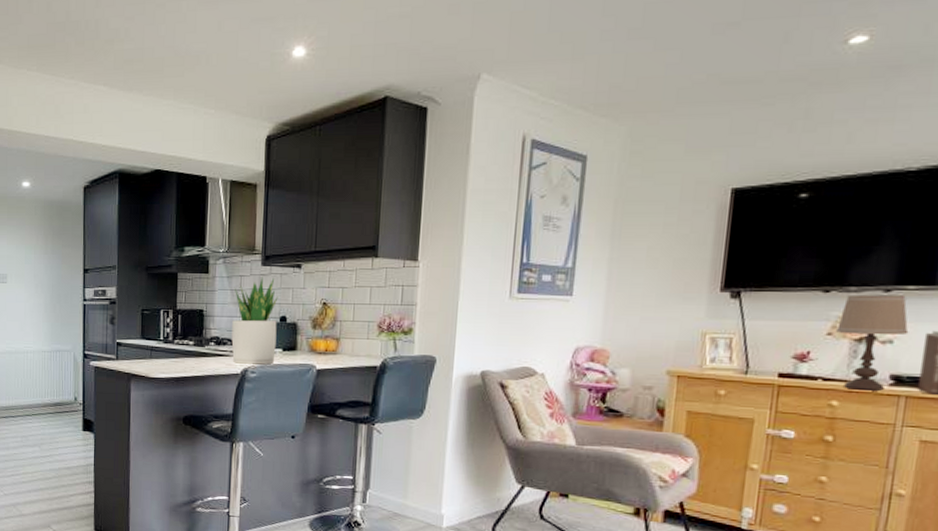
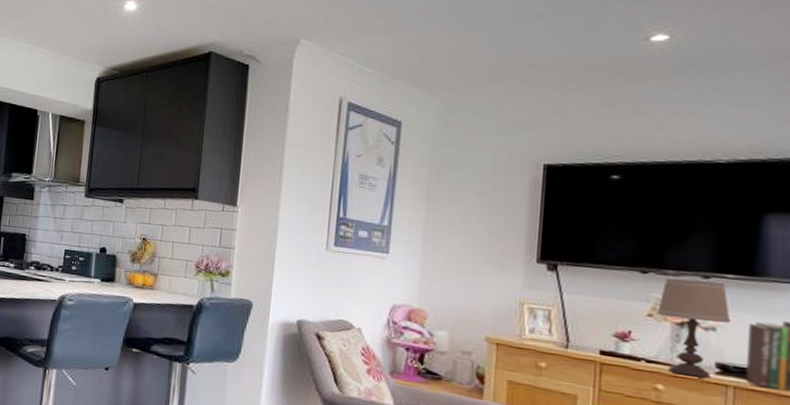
planter: present [231,277,278,365] -> none [51,208,99,294]

